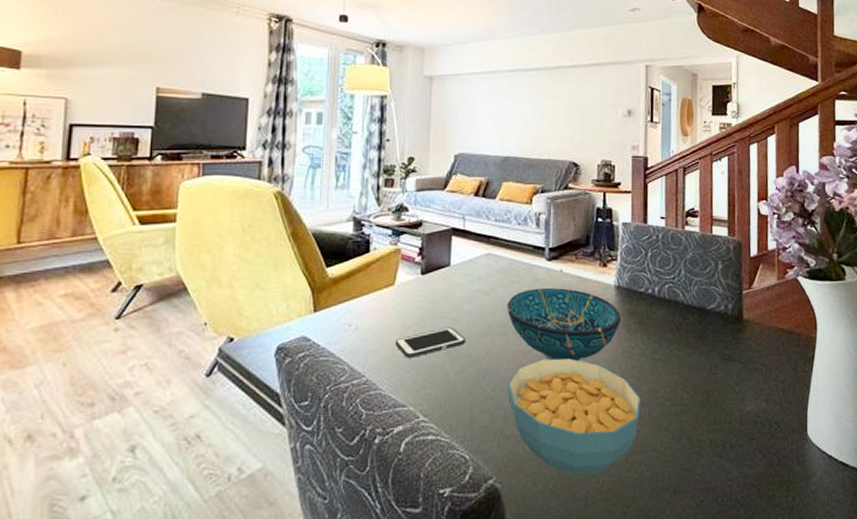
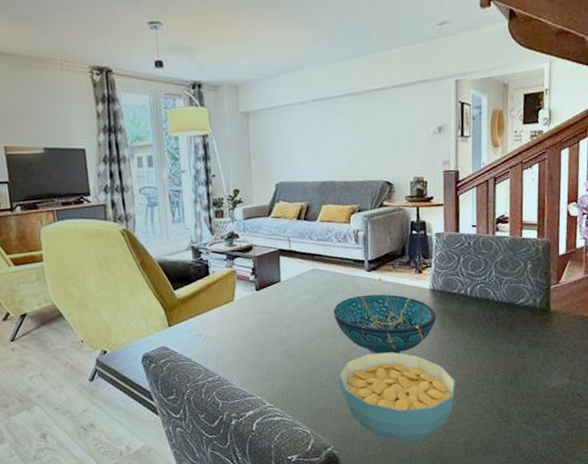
cell phone: present [395,327,466,358] -> none [239,332,300,359]

